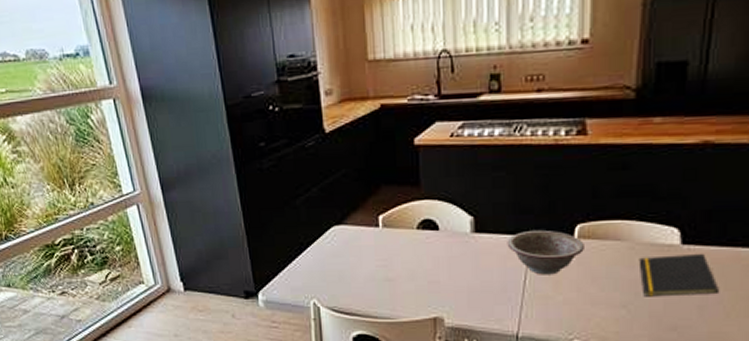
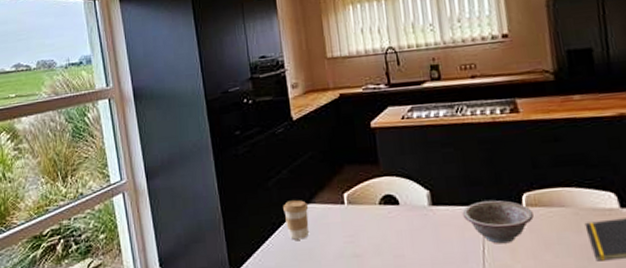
coffee cup: none [312,221,340,261] -> present [283,200,309,240]

